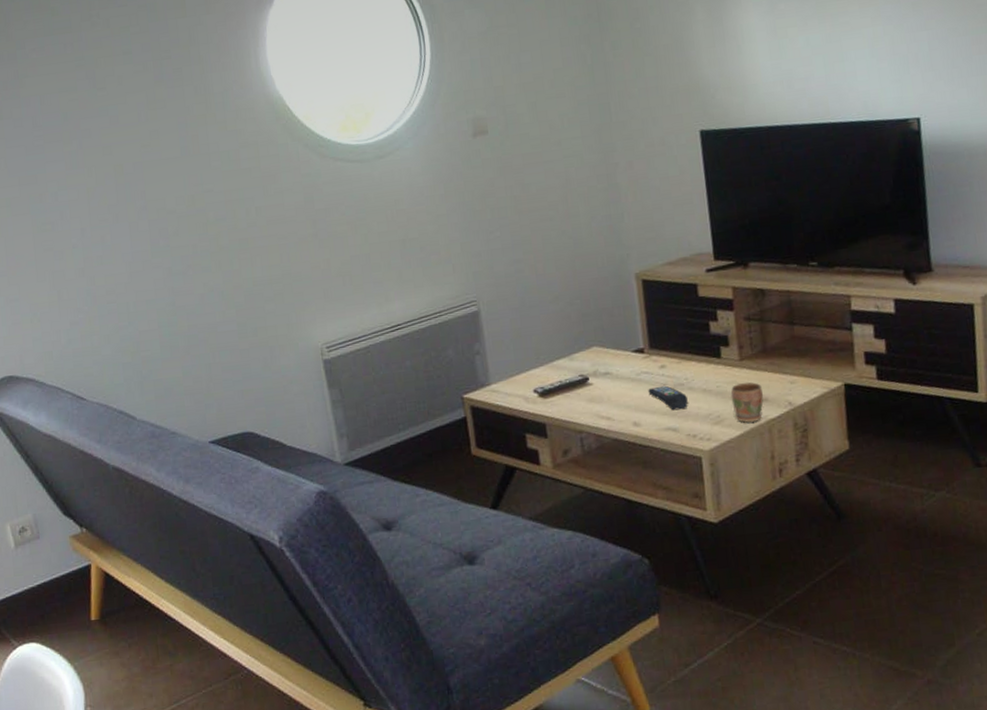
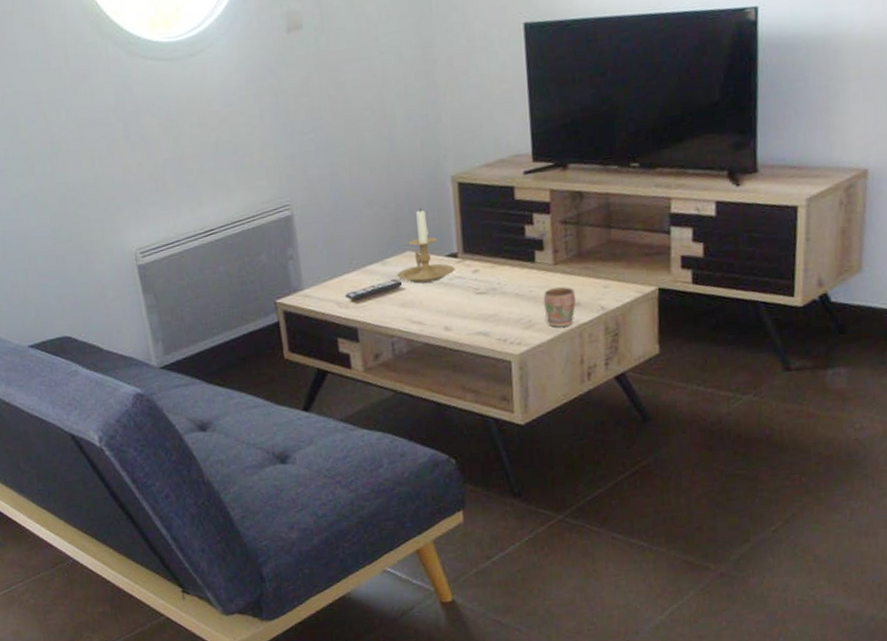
candle holder: none [584,305,642,379] -> present [397,208,456,284]
remote control: present [648,385,688,411] -> none [460,290,500,315]

